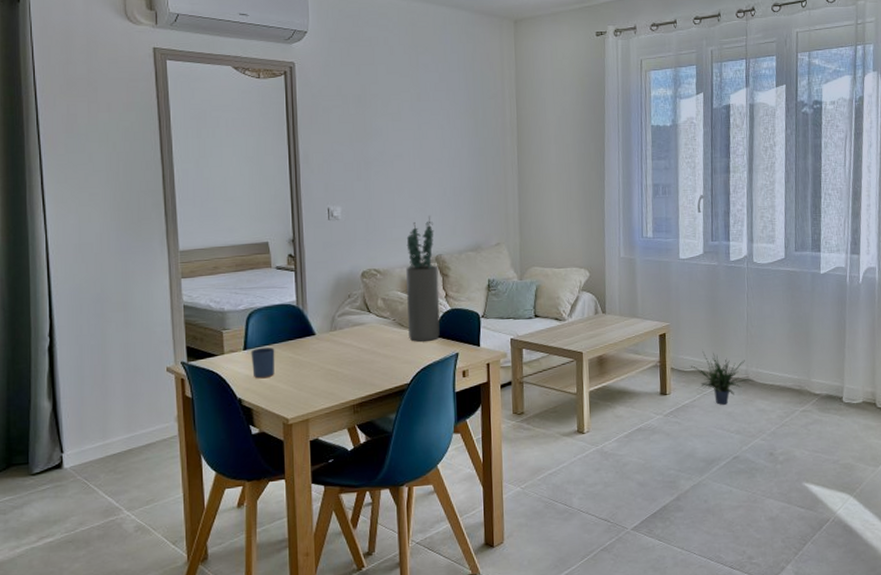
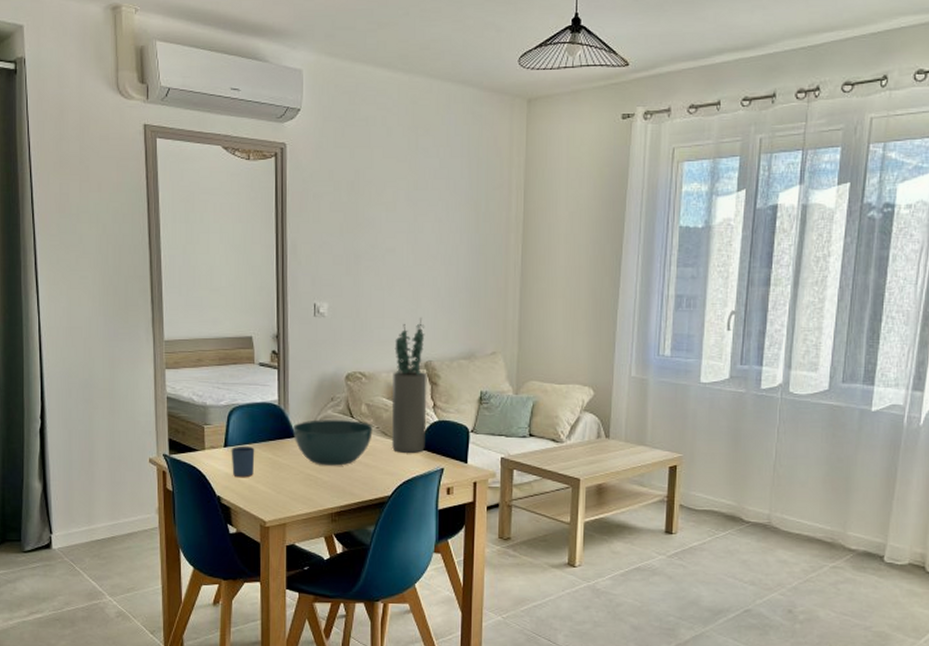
bowl: none [311,314,390,360] -> present [292,419,373,466]
potted plant: present [689,351,753,405] -> none [701,489,776,551]

